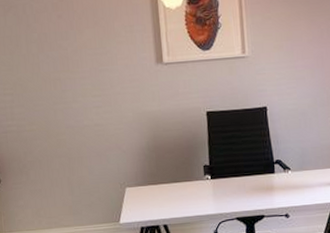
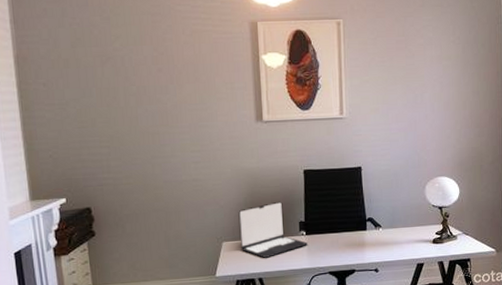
laptop: none [141,144,213,204] -> present [238,201,307,258]

